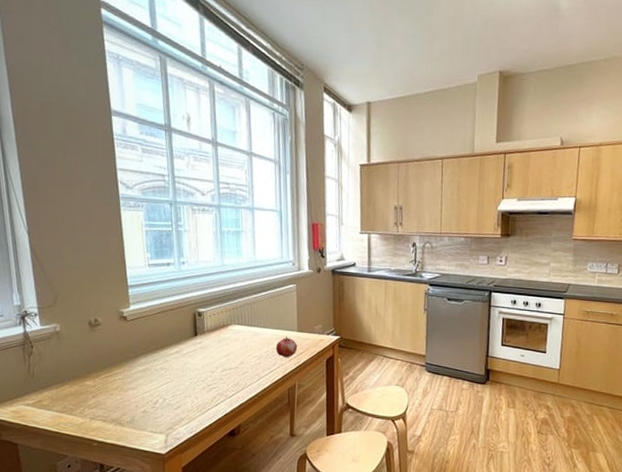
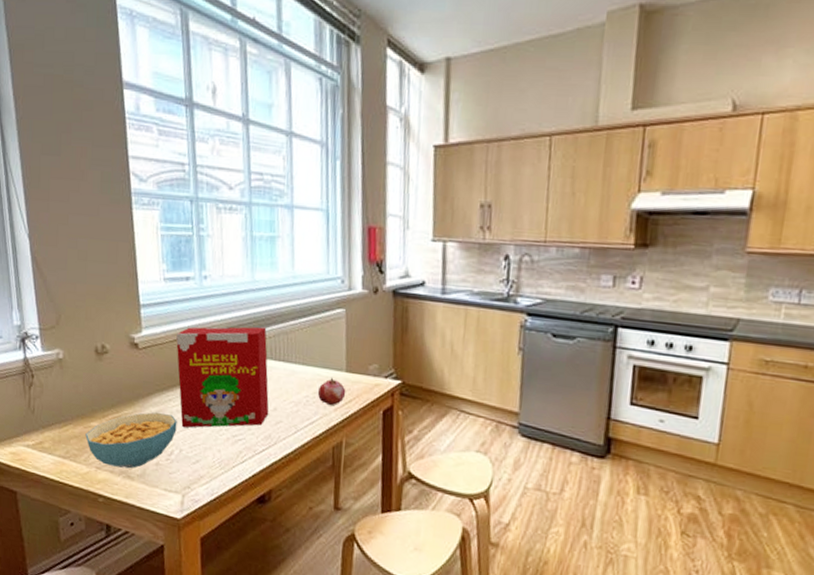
cereal bowl: none [81,370,161,417] -> present [85,412,177,469]
cereal box: none [159,300,237,382] -> present [176,326,269,428]

